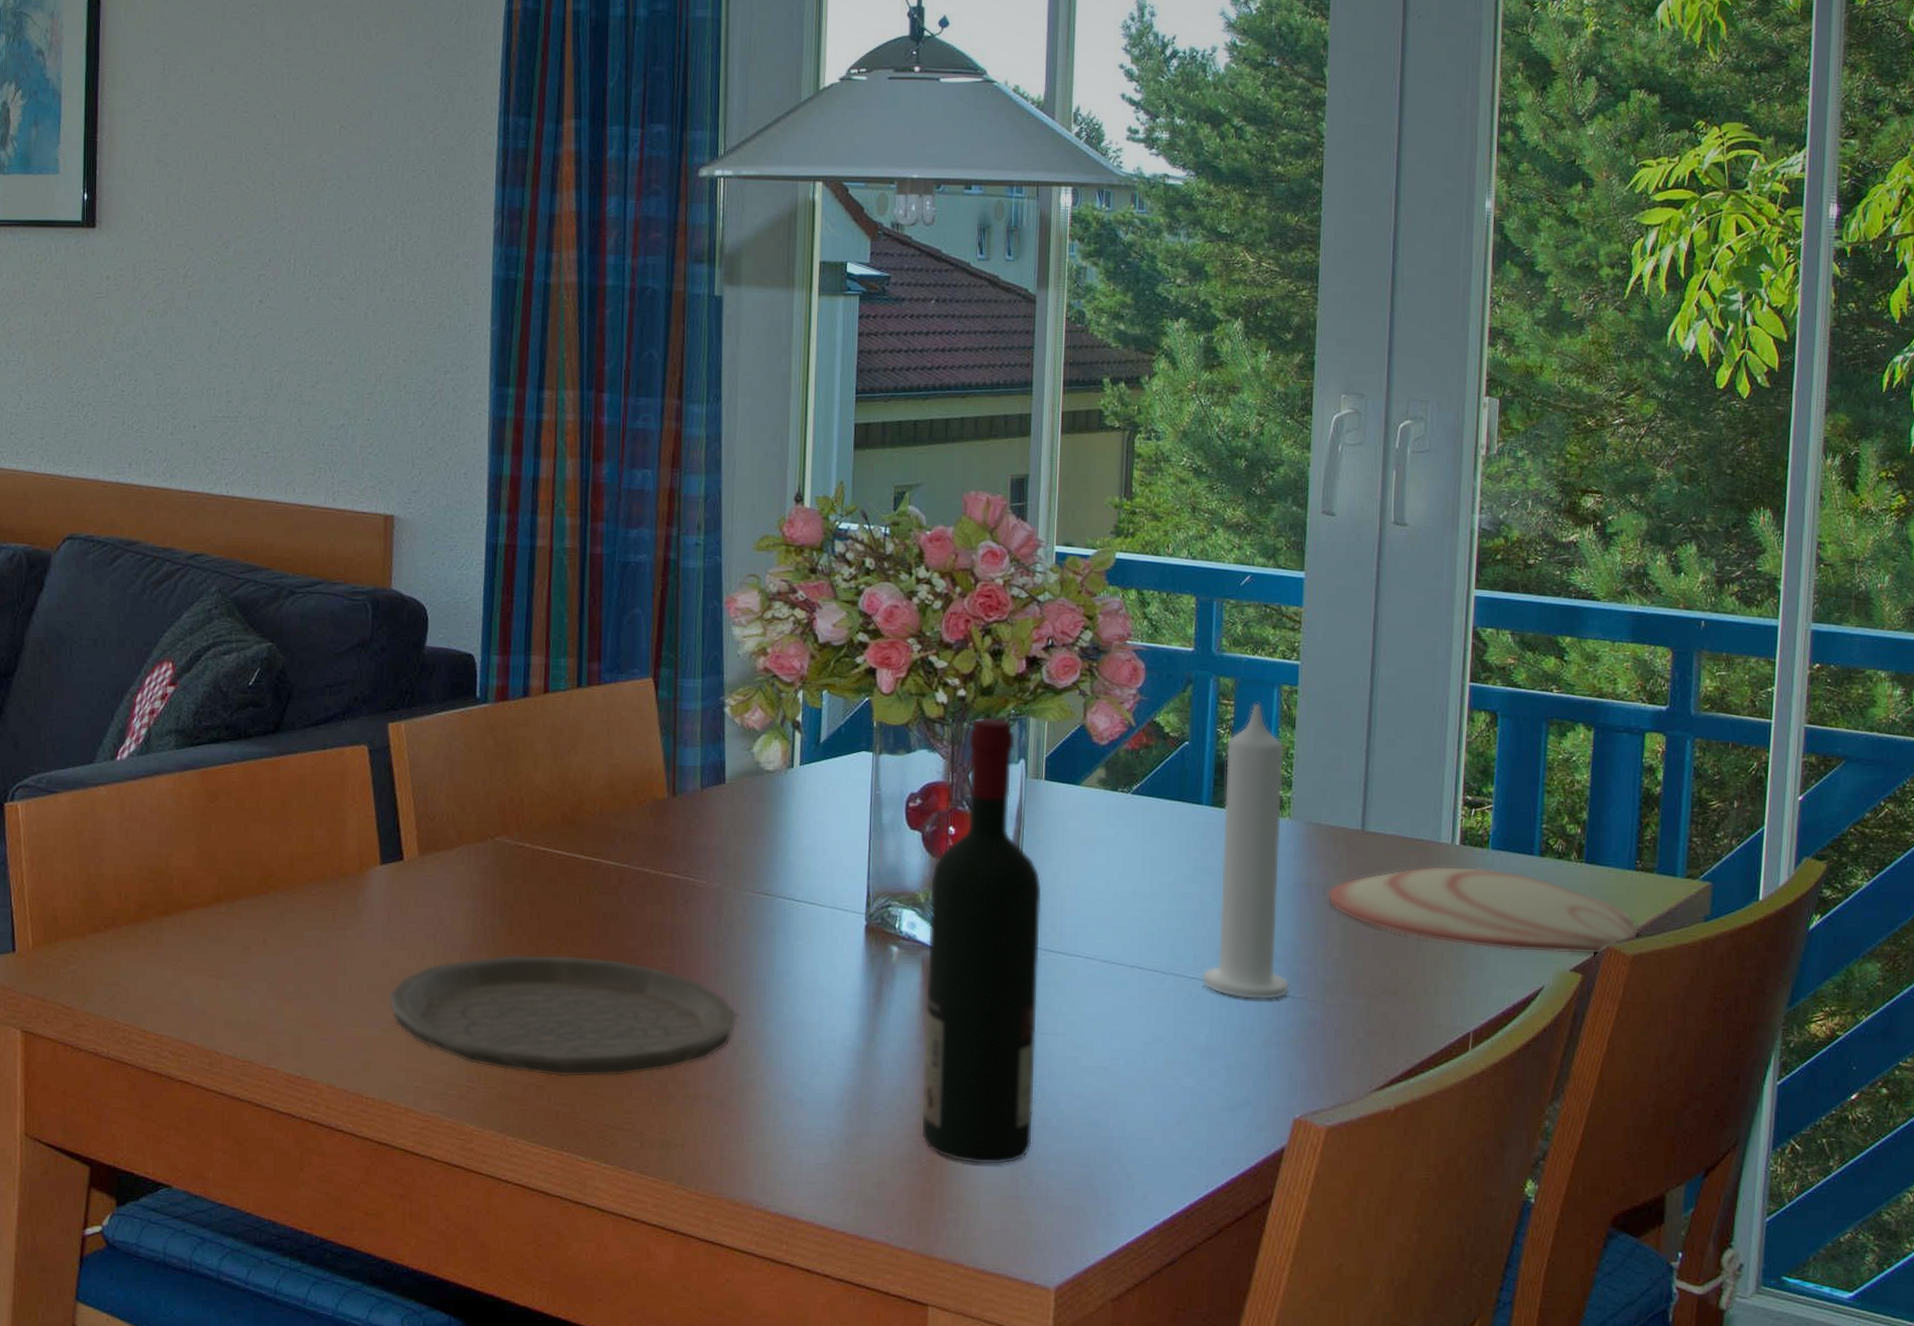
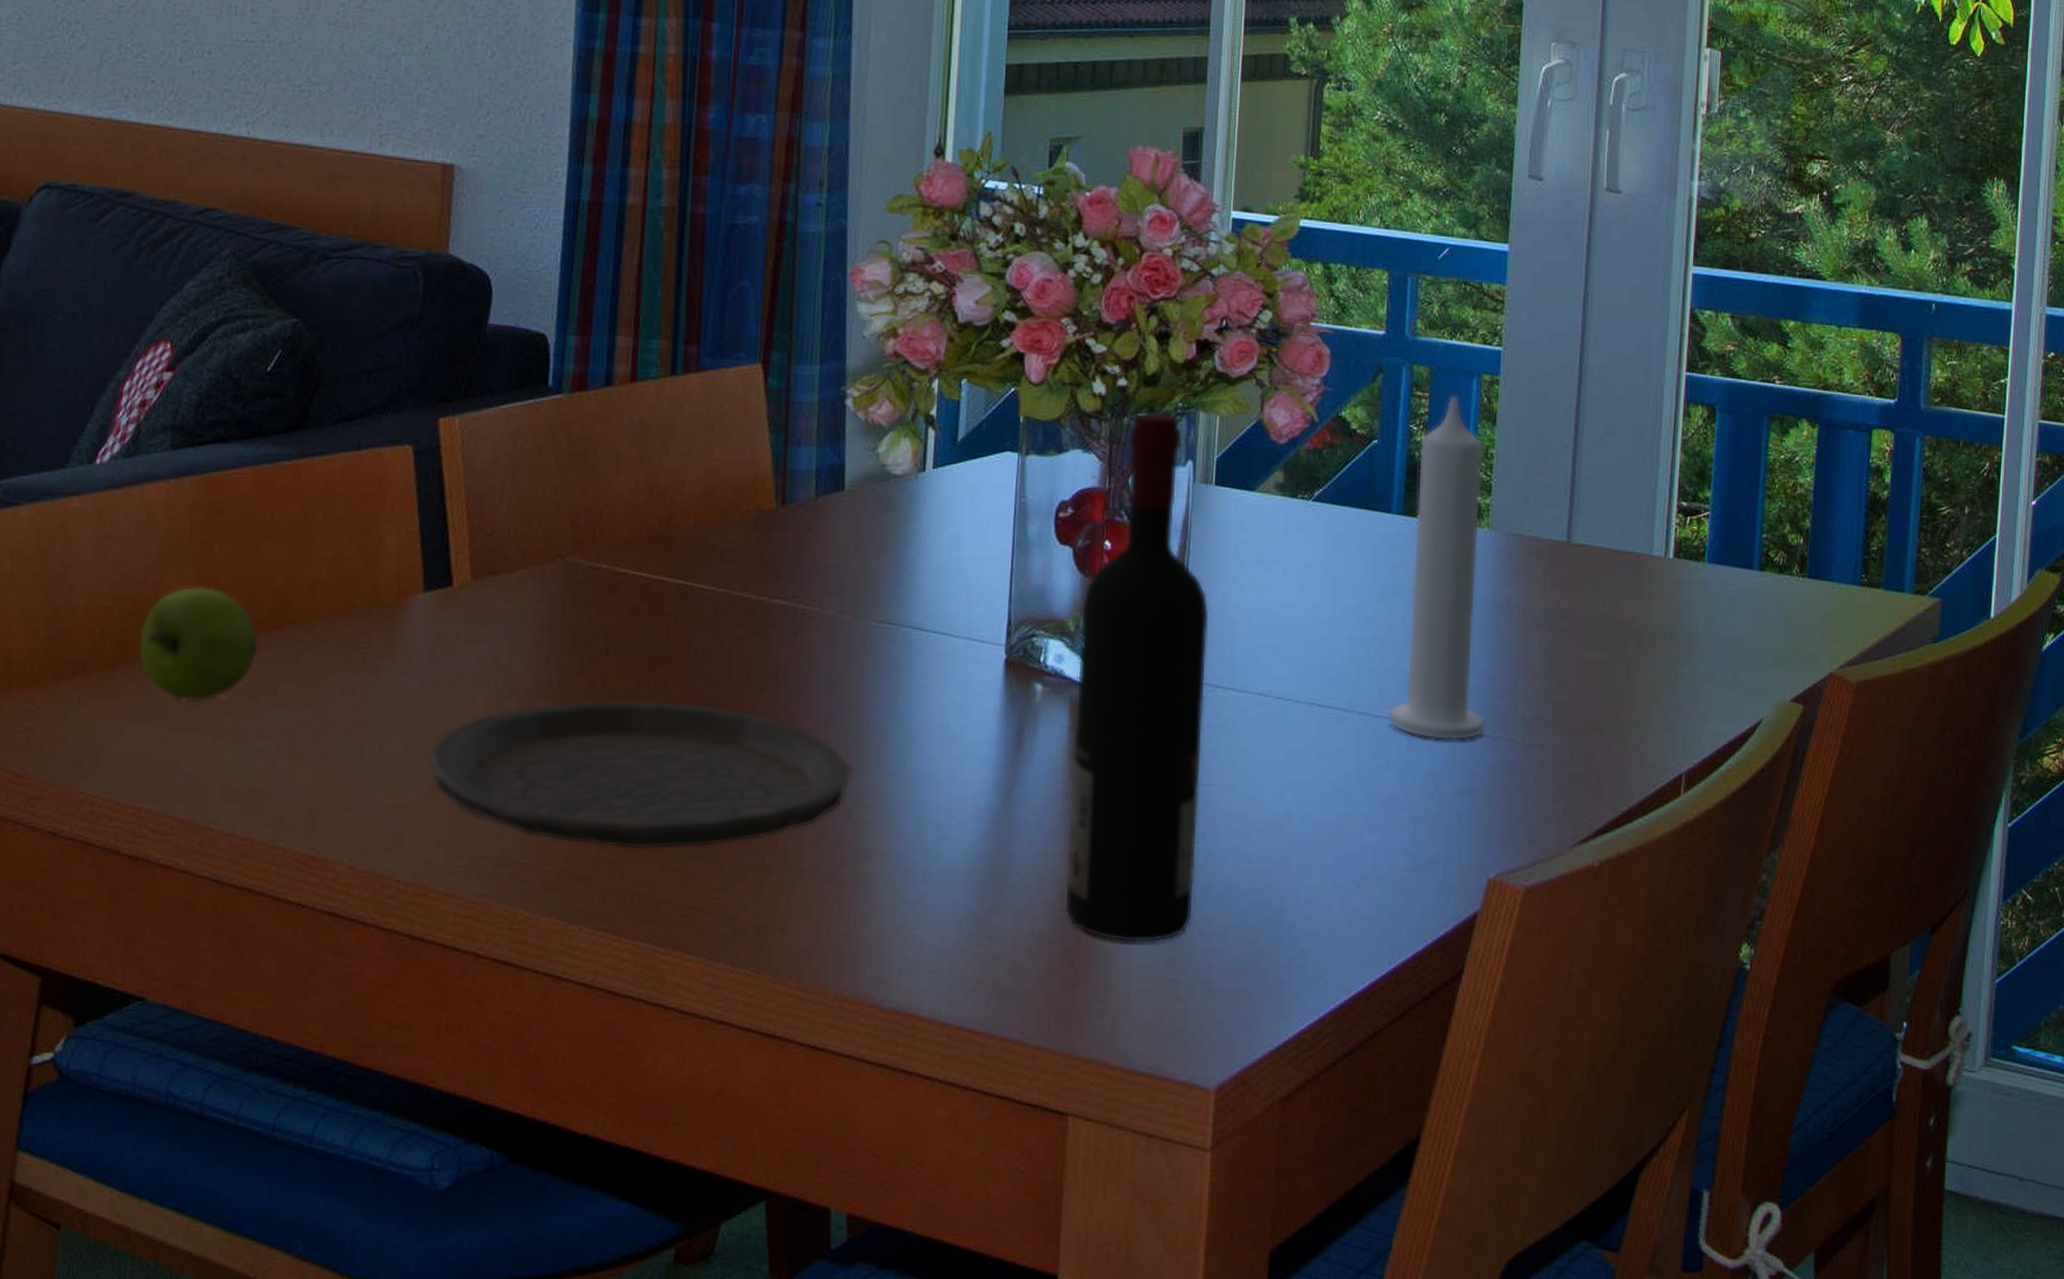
apple: none [155,858,251,952] -> present [137,586,259,703]
plate: present [1327,865,1640,955] -> none [1529,582,1865,683]

